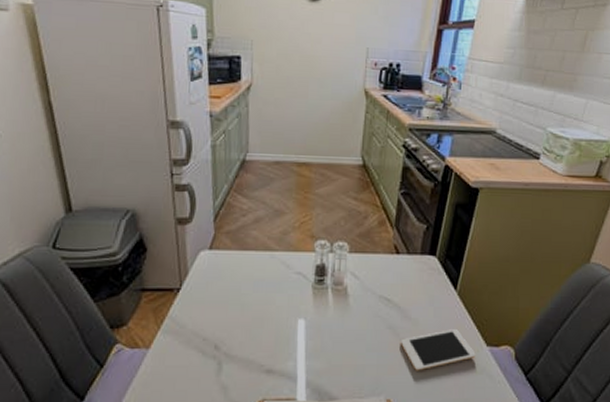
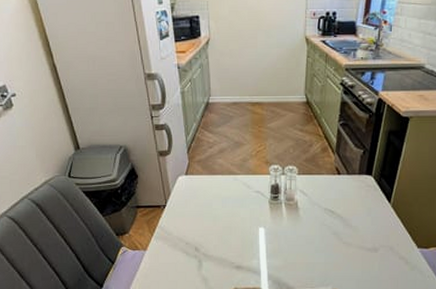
cell phone: present [400,329,476,371] -> none [343,235,408,268]

